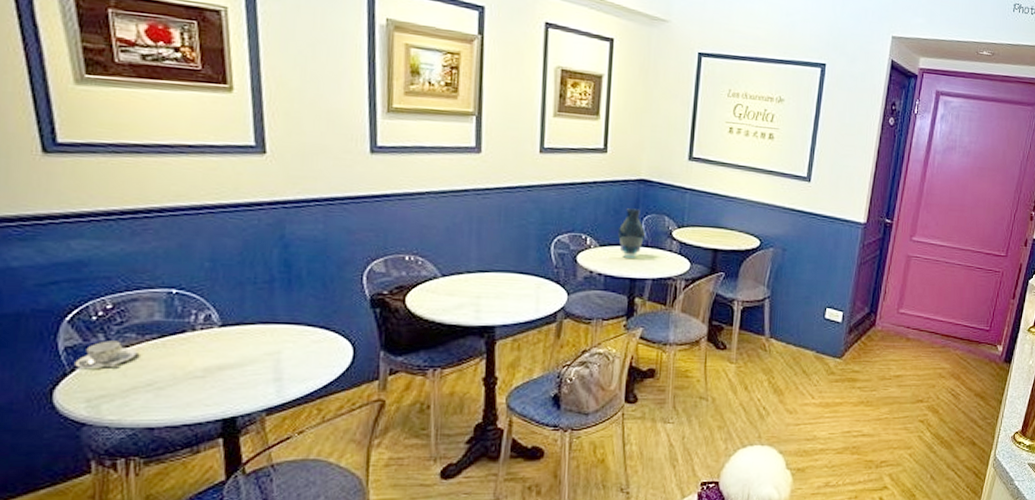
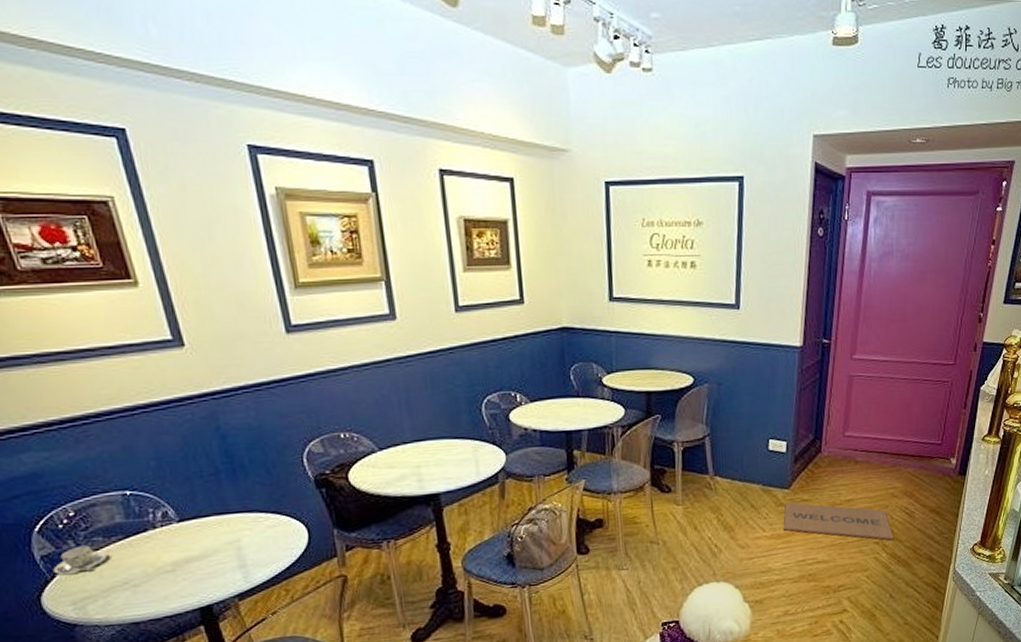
vase: present [617,208,645,259] -> none [546,359,575,412]
doormat: none [831,372,939,420] -> present [783,502,894,541]

